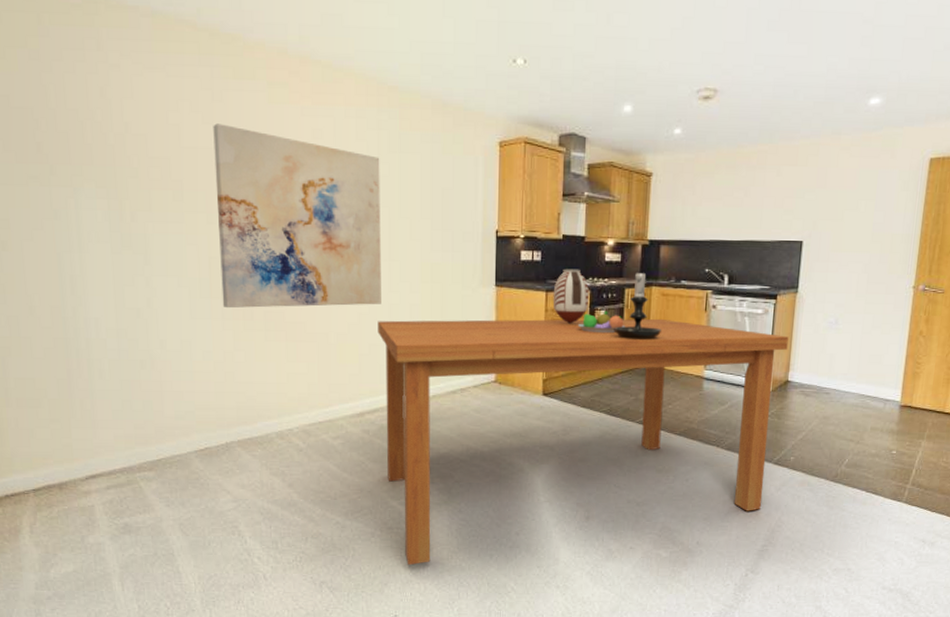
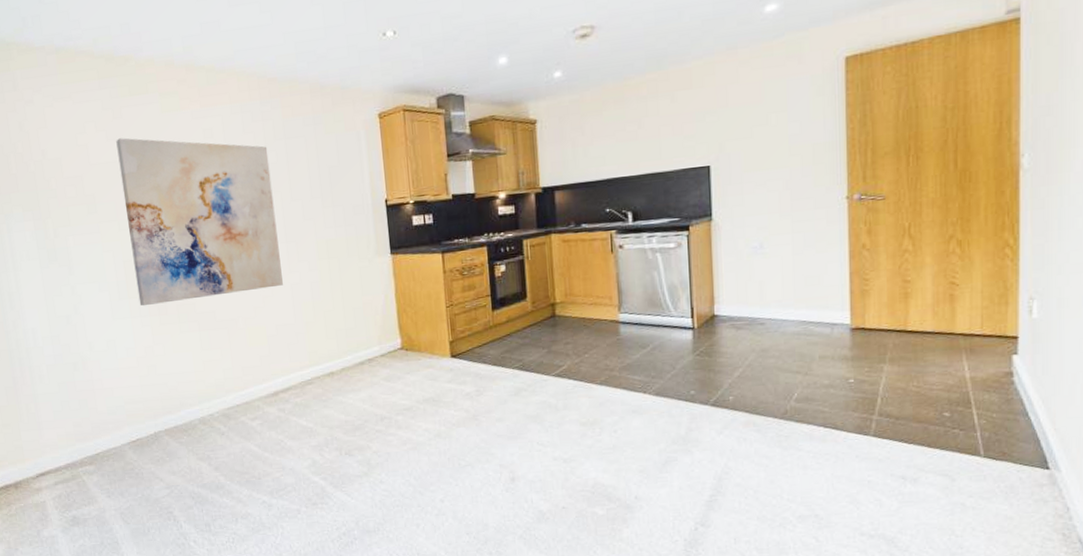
dining table: present [377,318,789,565] -> none [281,265,709,540]
vase: present [552,269,589,324] -> none [449,226,487,283]
fruit bowl: present [578,311,625,334] -> none [479,265,528,289]
candle holder: present [612,268,661,340] -> none [515,217,567,291]

